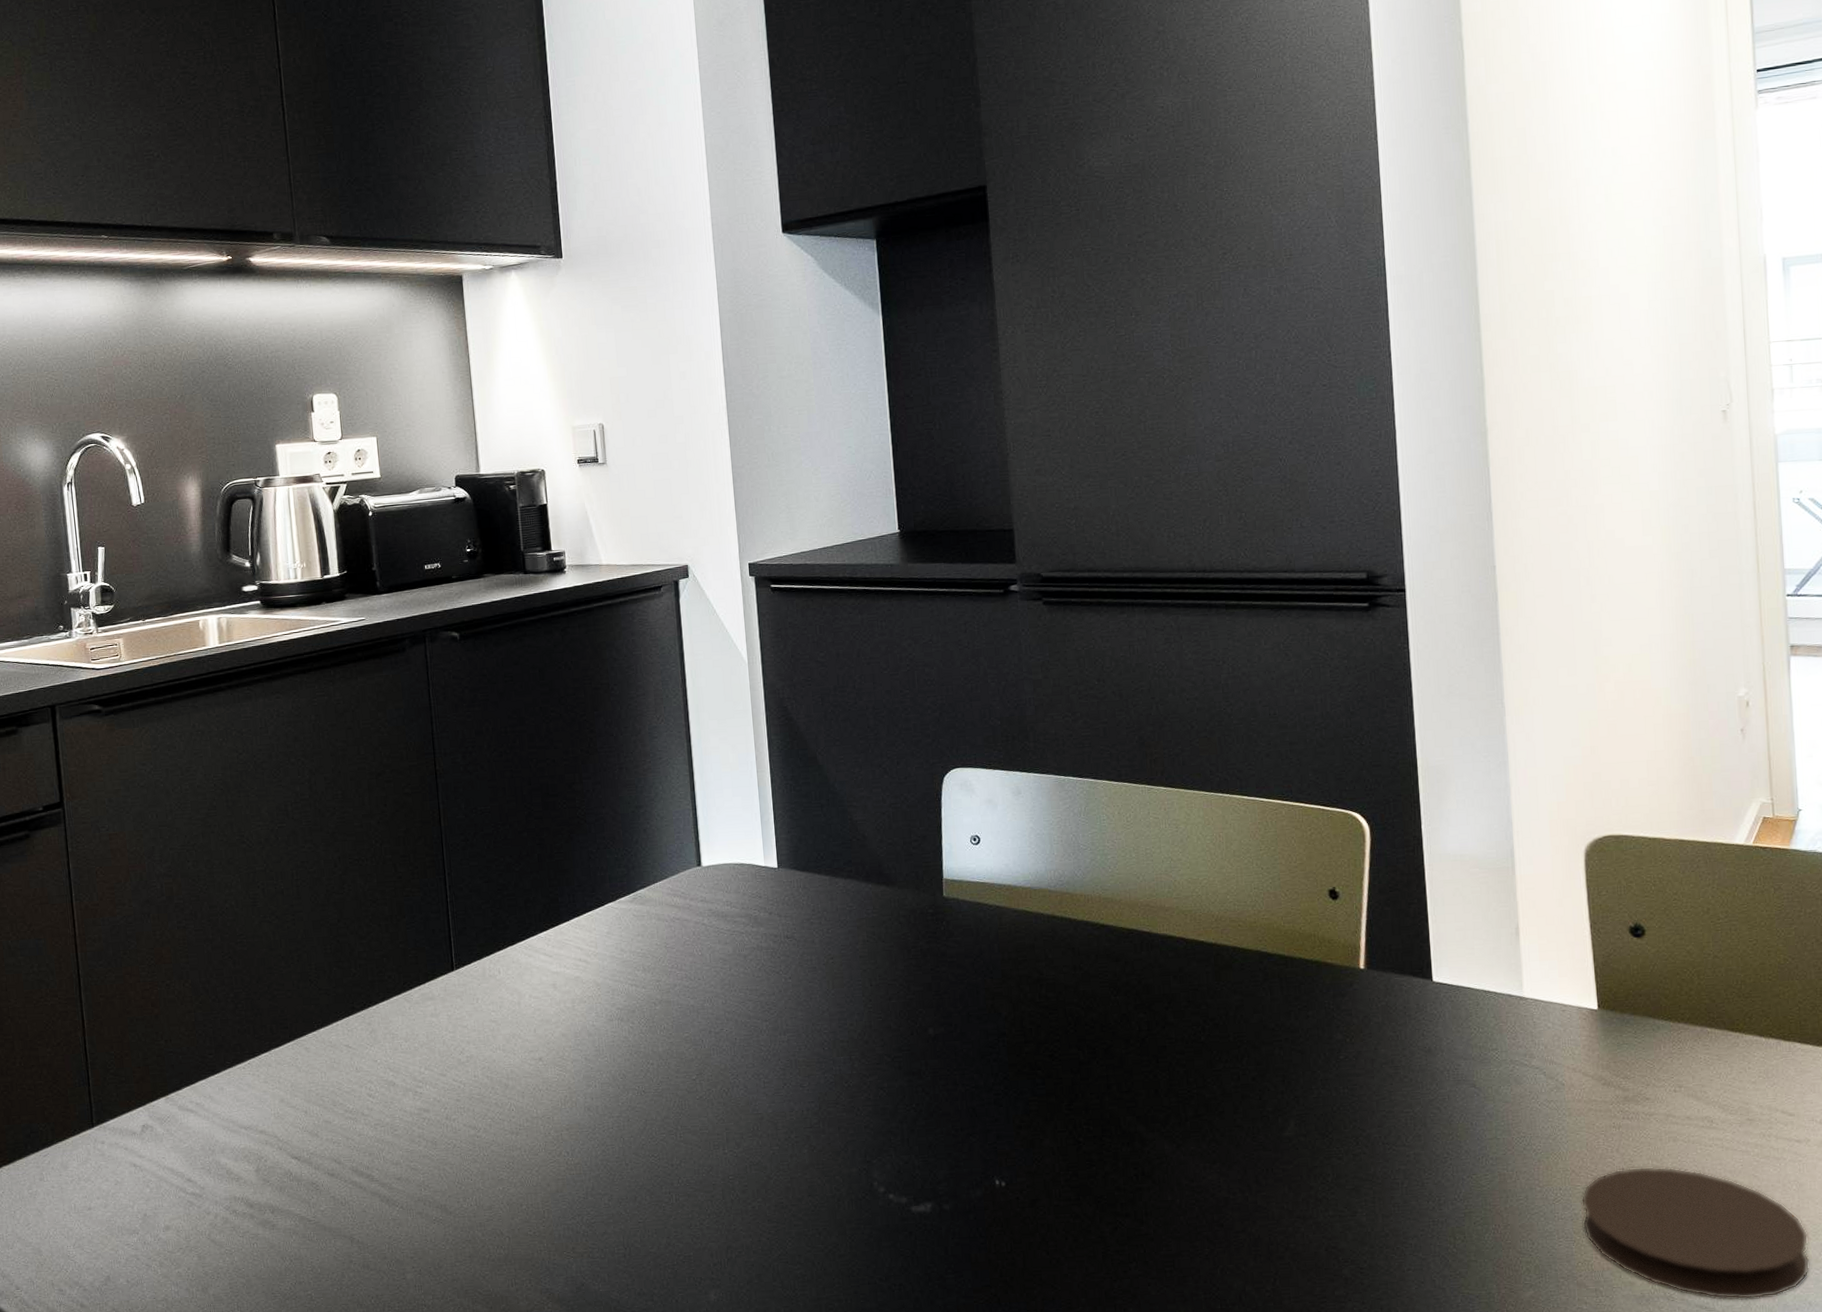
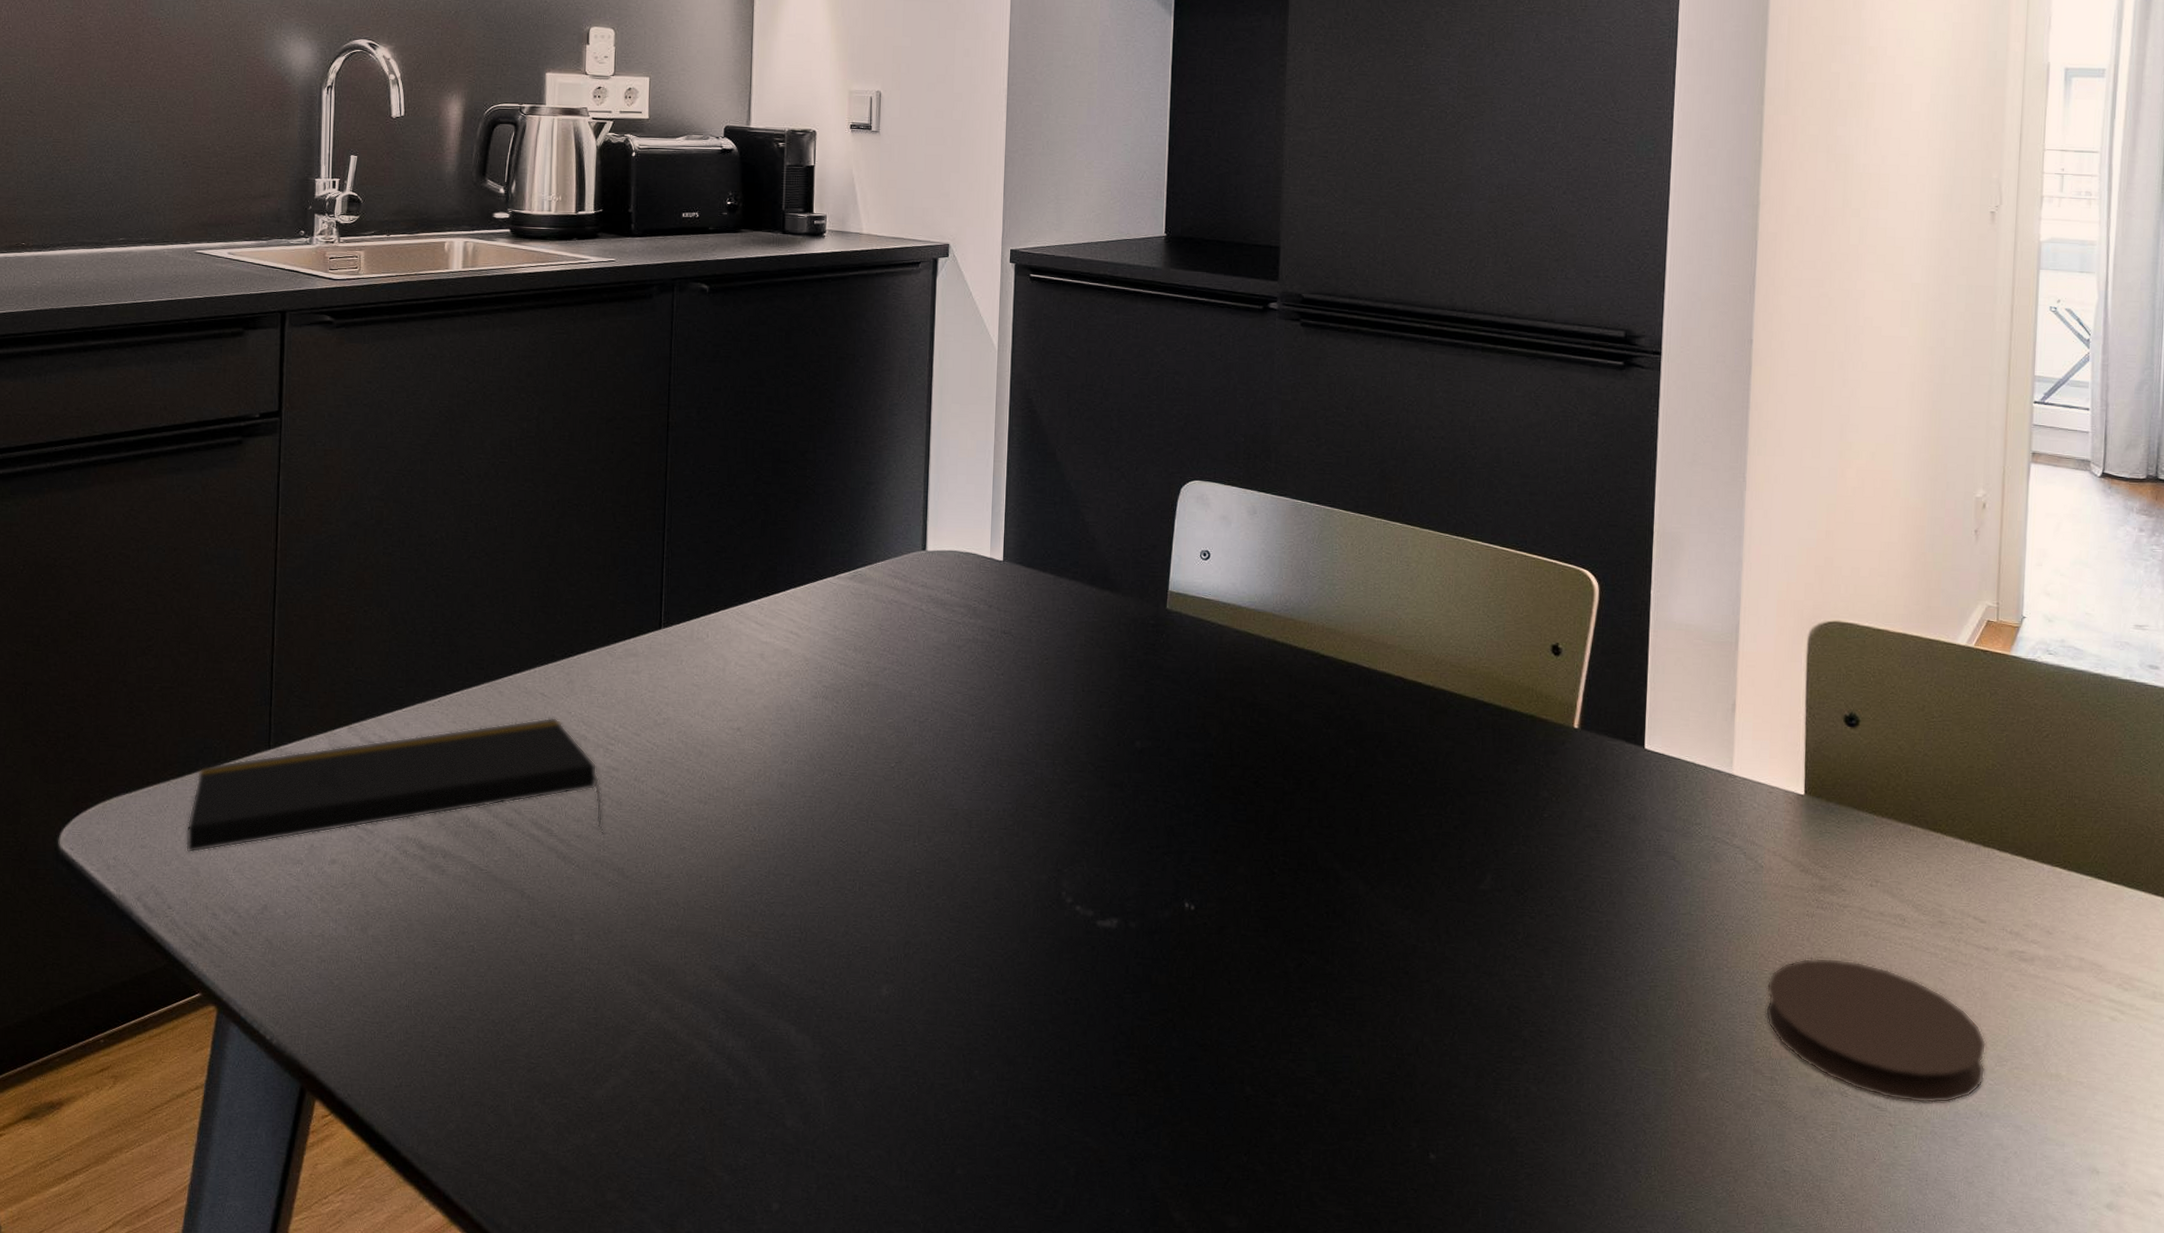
notepad: none [23,1066,423,1235] -> present [186,717,604,853]

